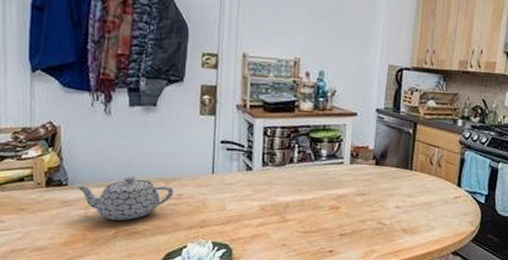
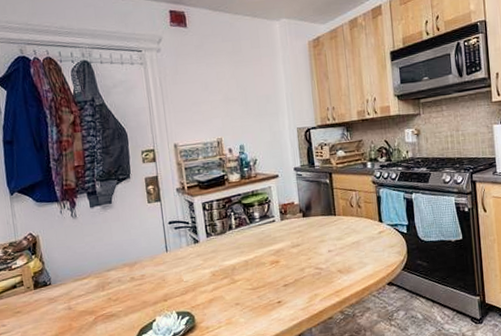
teapot: present [75,176,174,221] -> none [57,266,138,308]

